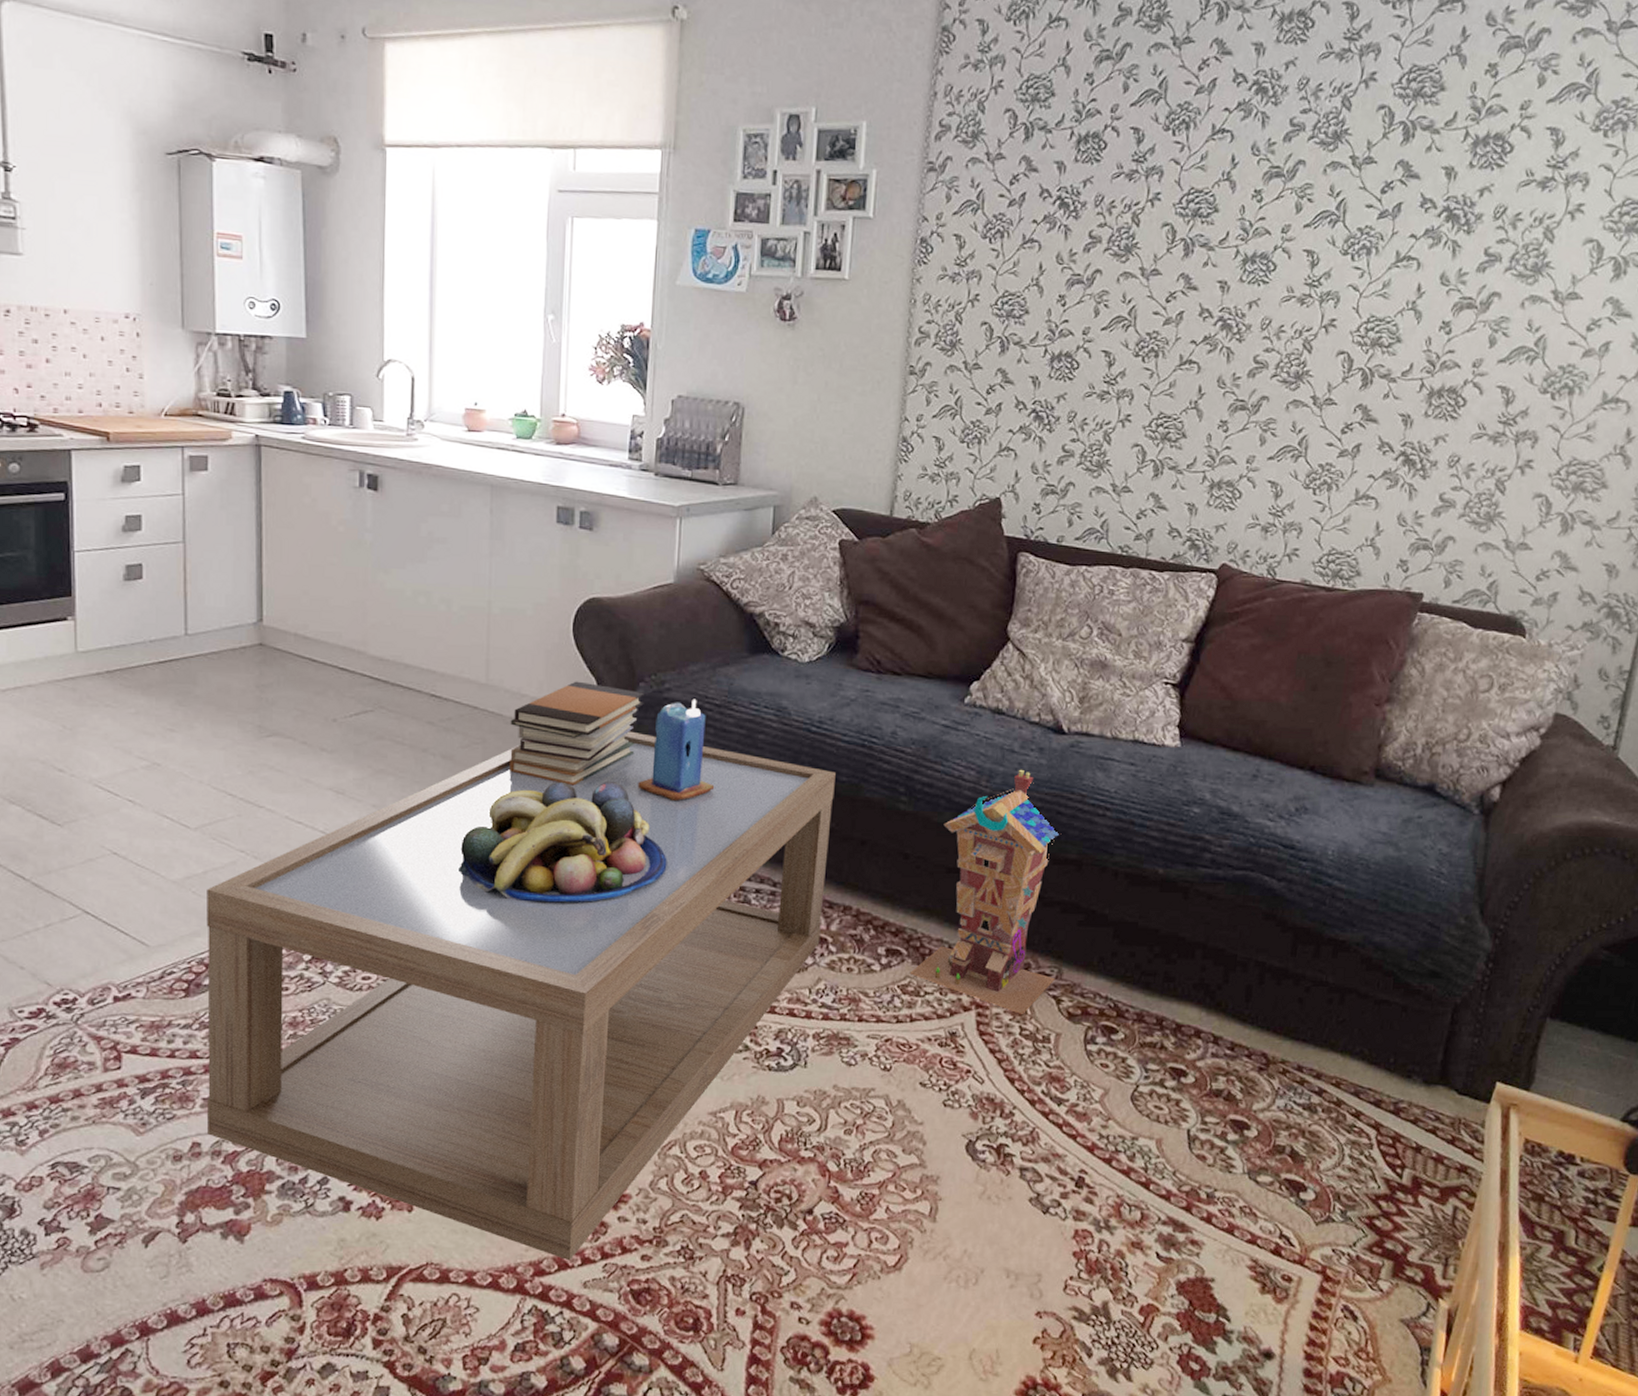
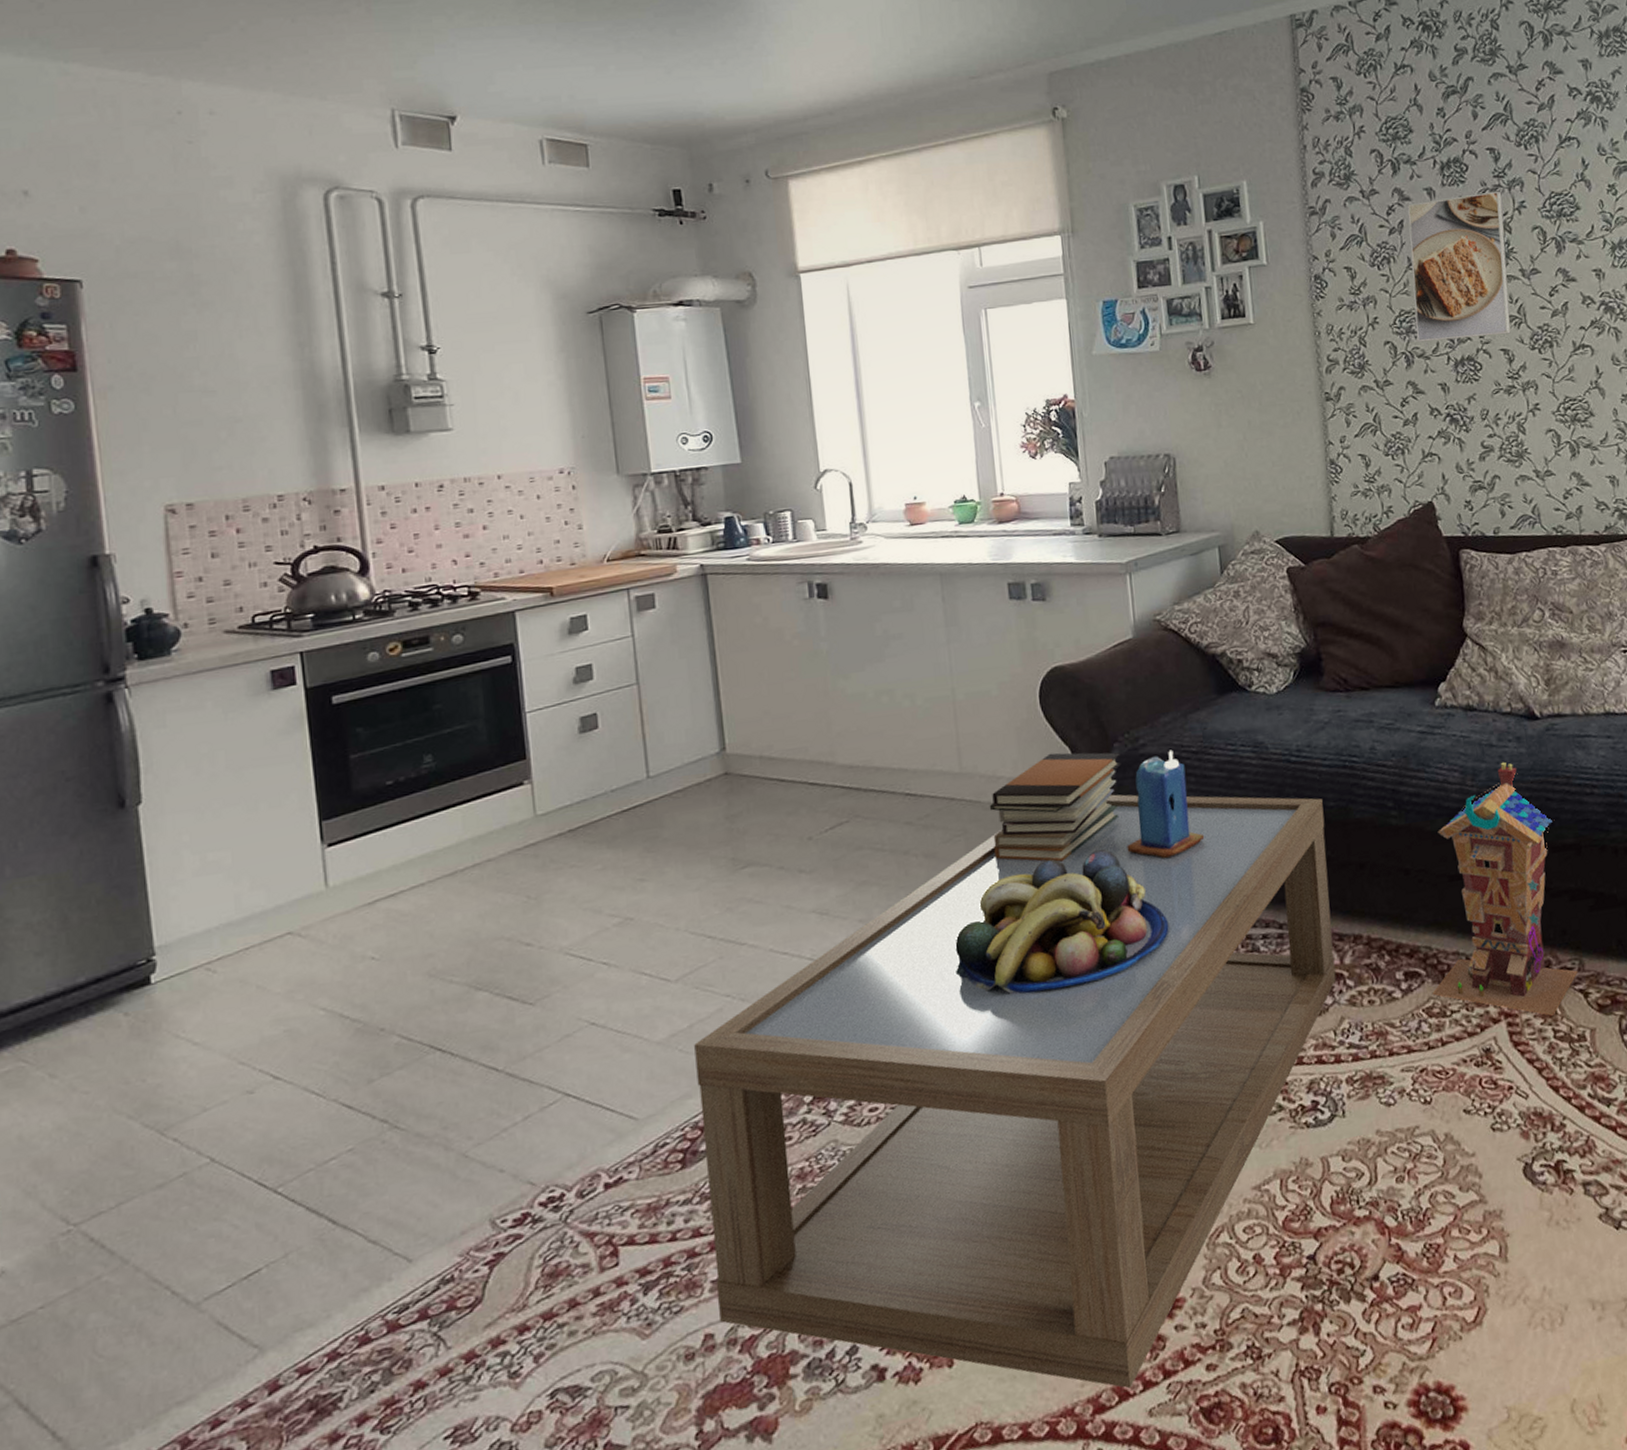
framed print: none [1016,175,1138,336] -> present [1407,190,1511,343]

